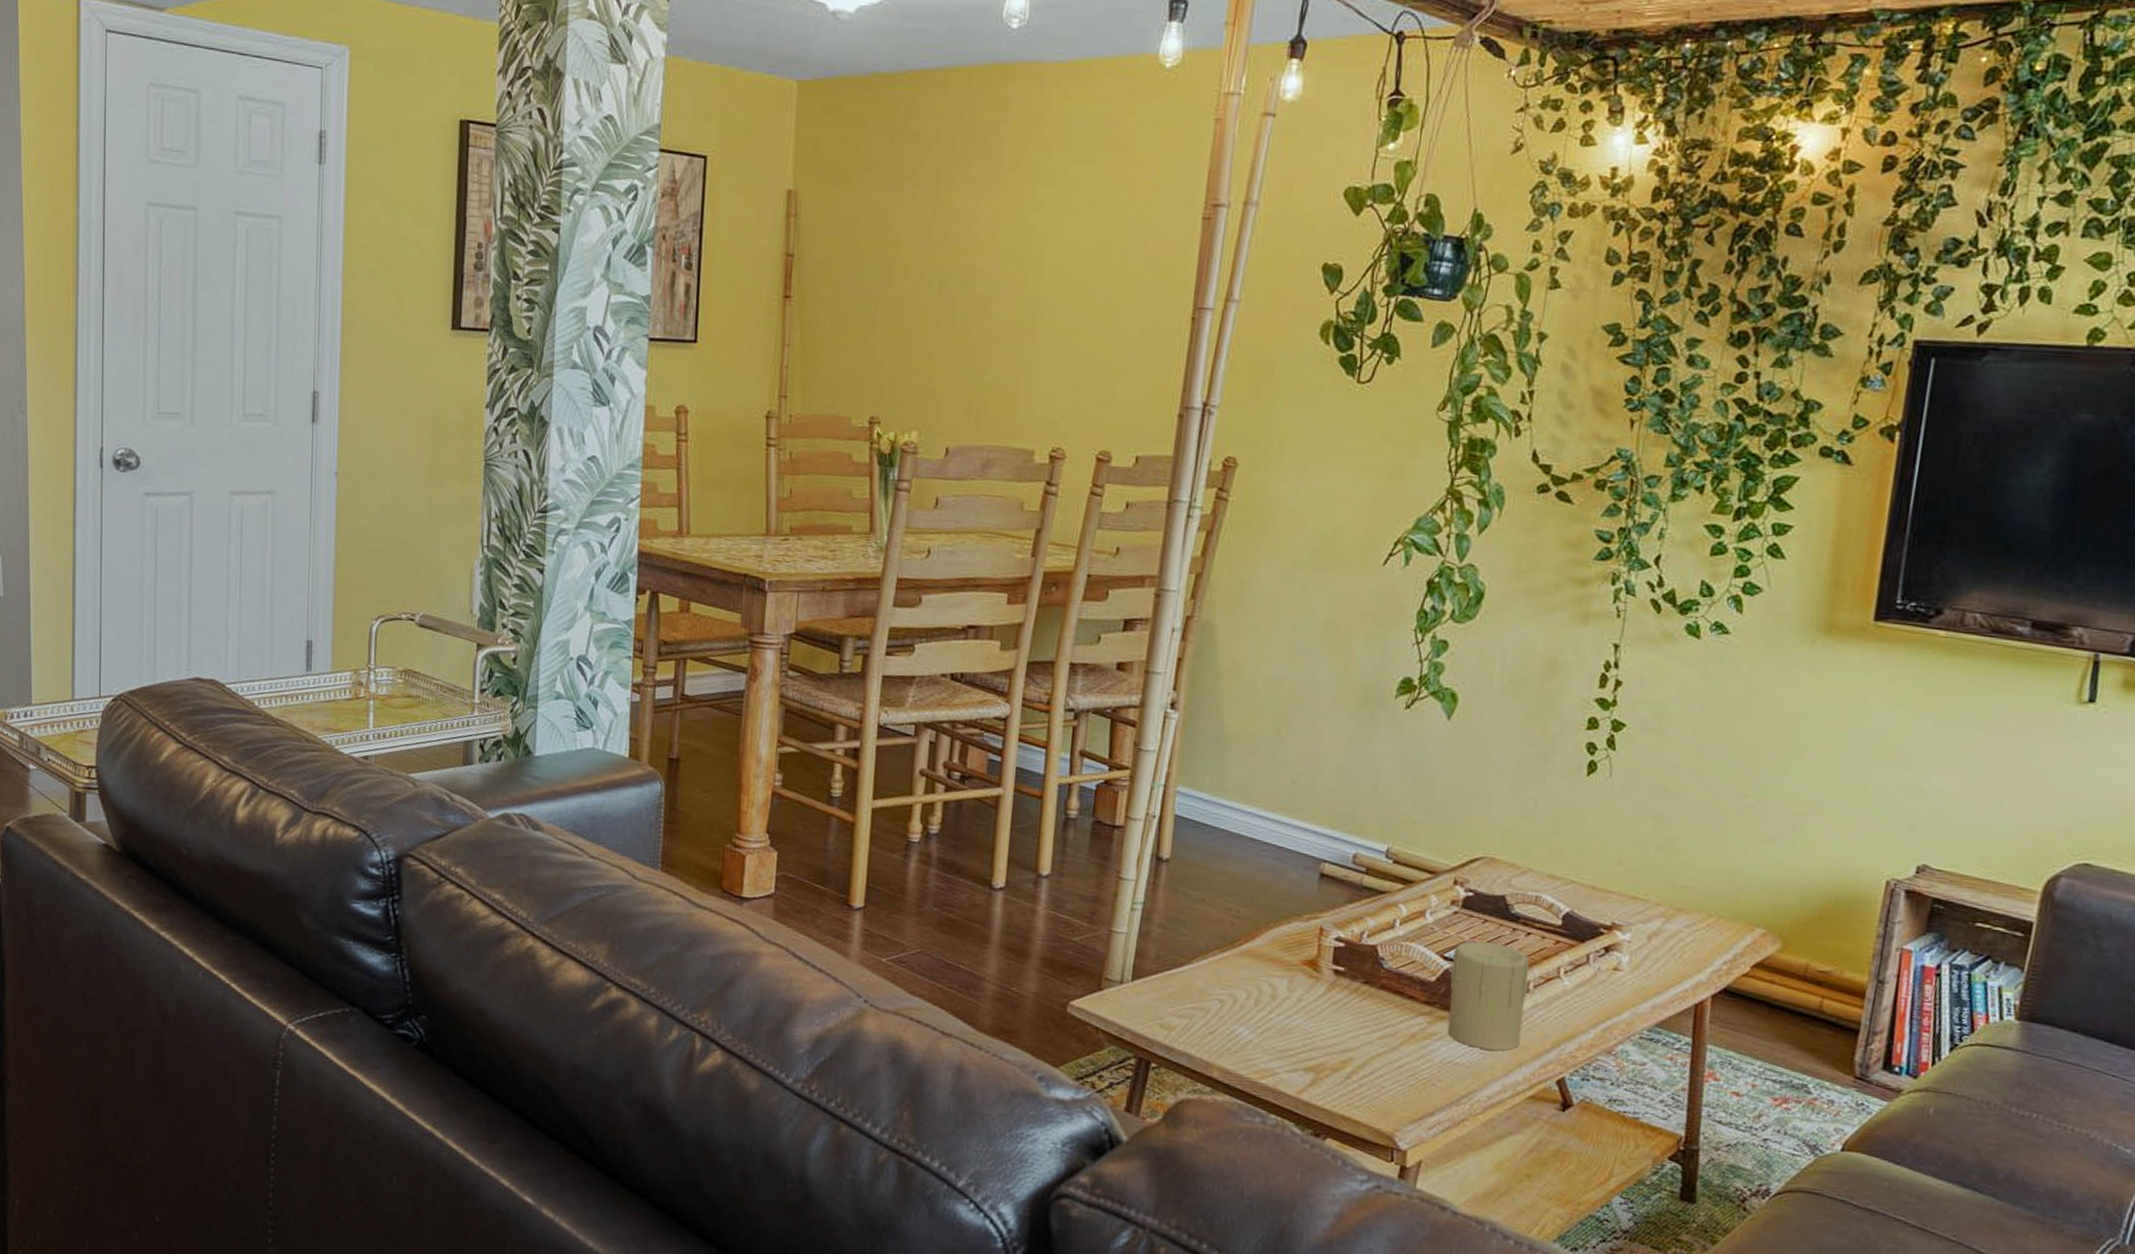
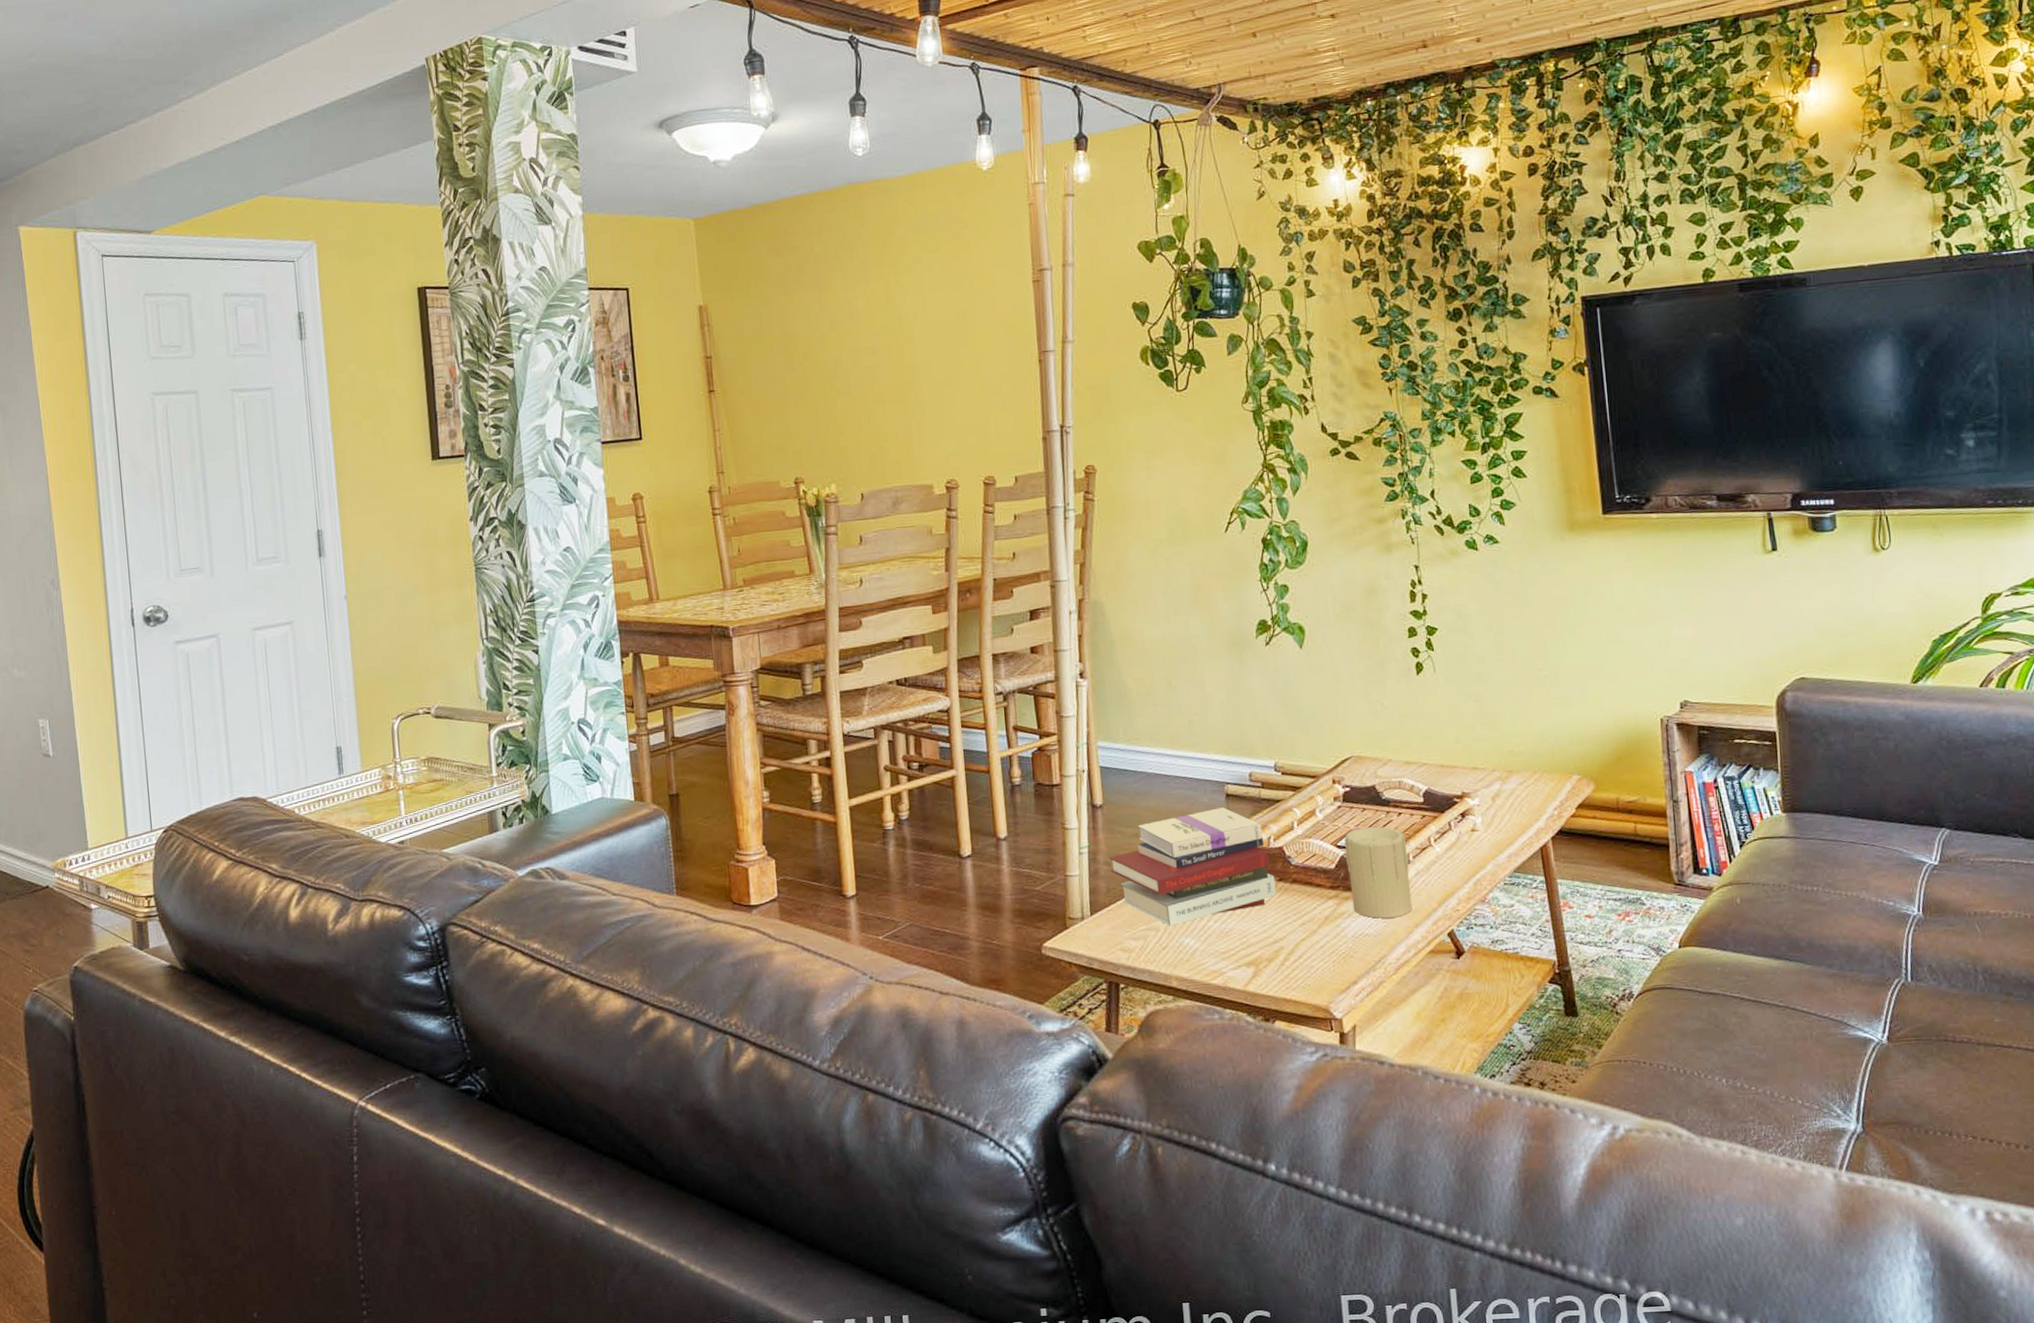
books: none [1164,887,1360,1011] -> present [1109,807,1276,927]

